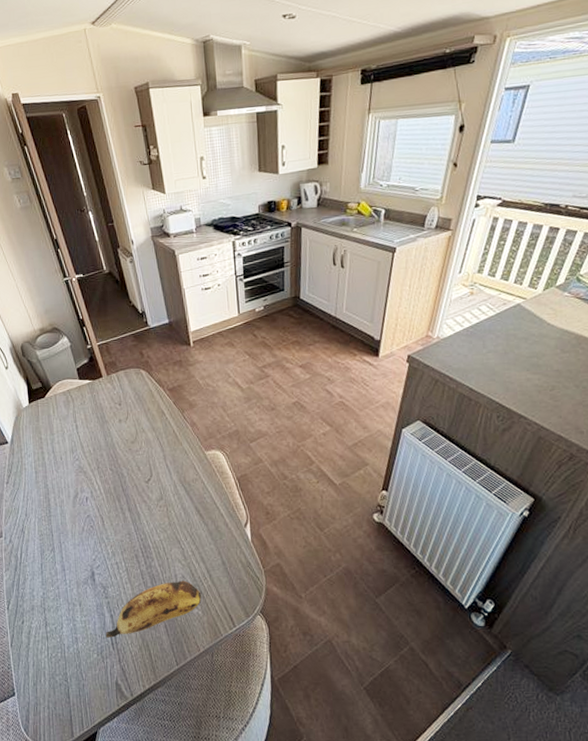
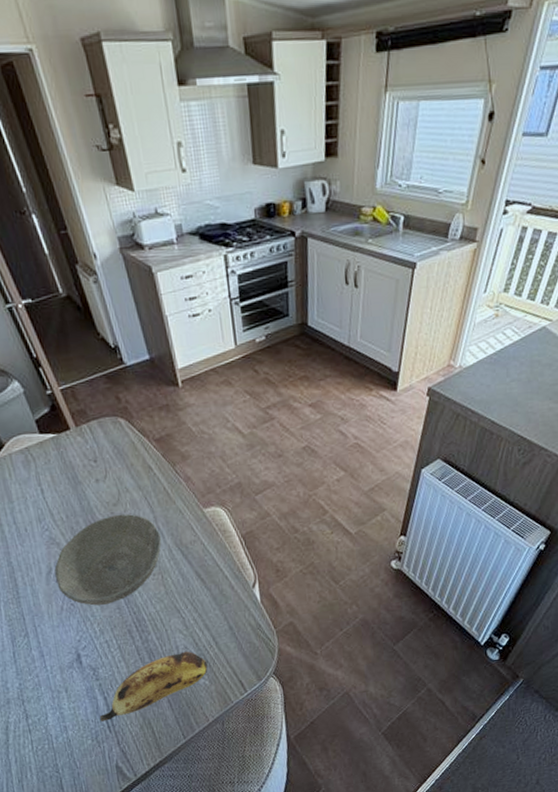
bowl: none [80,451,168,529] -> present [54,514,161,606]

